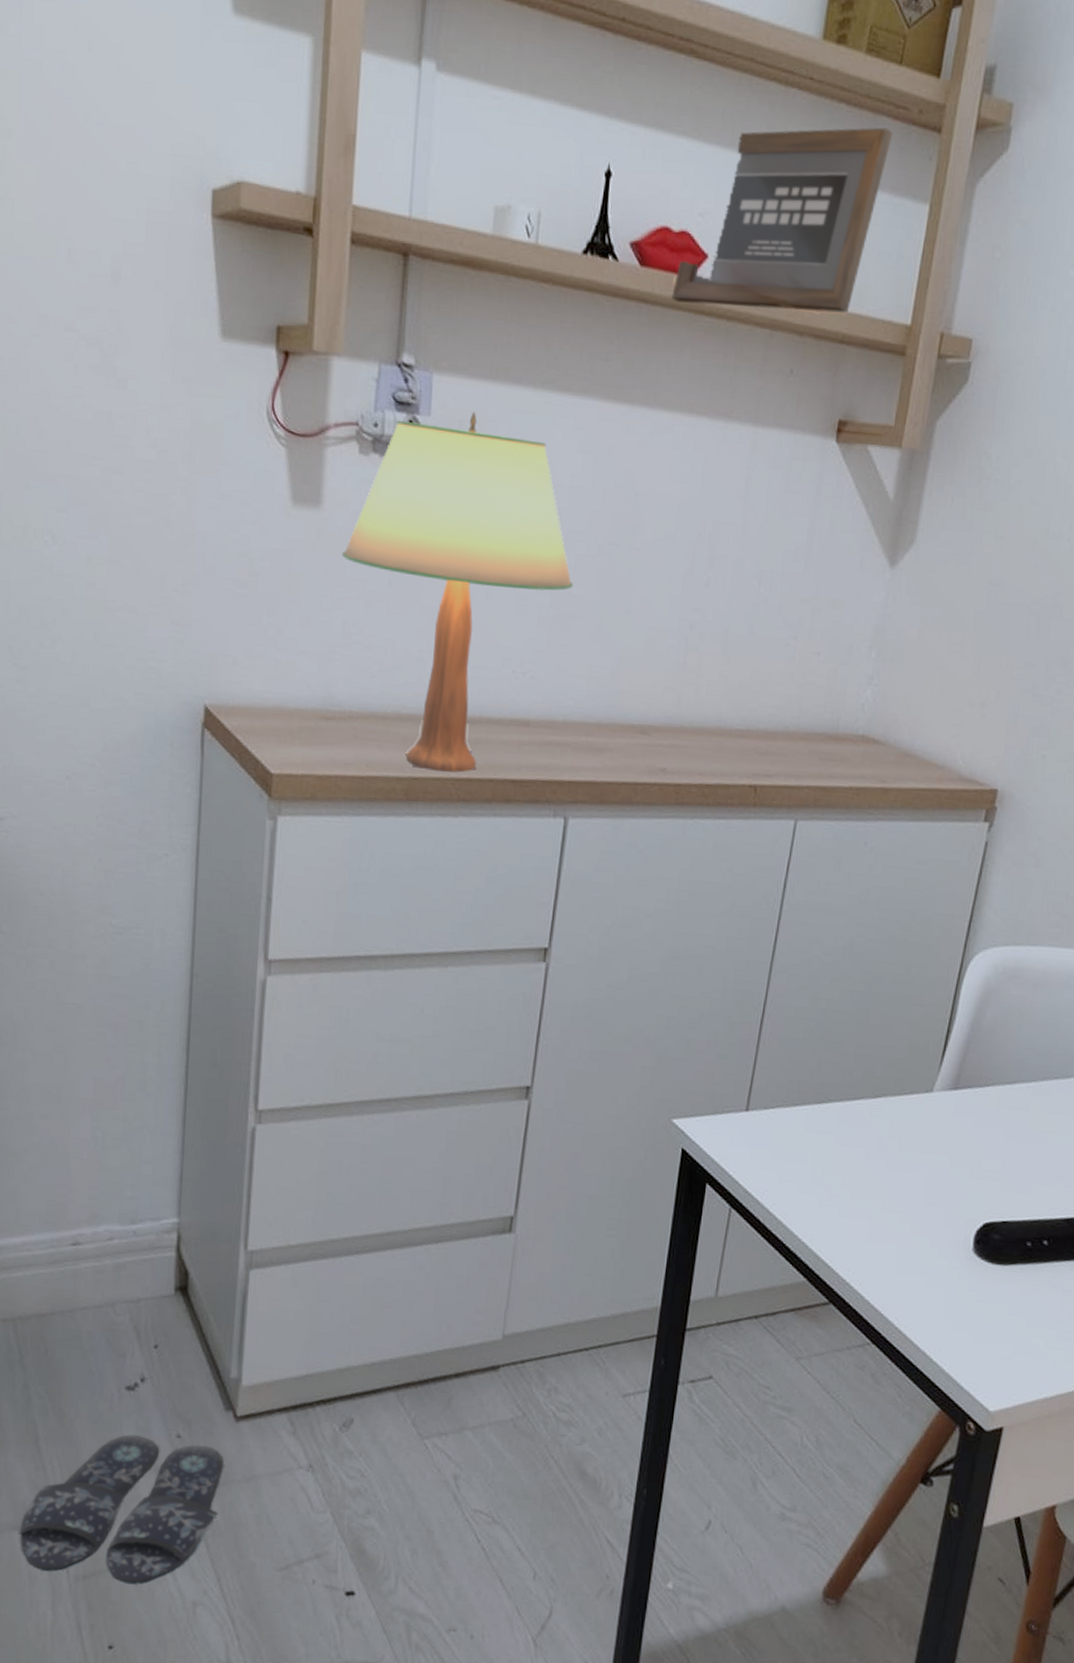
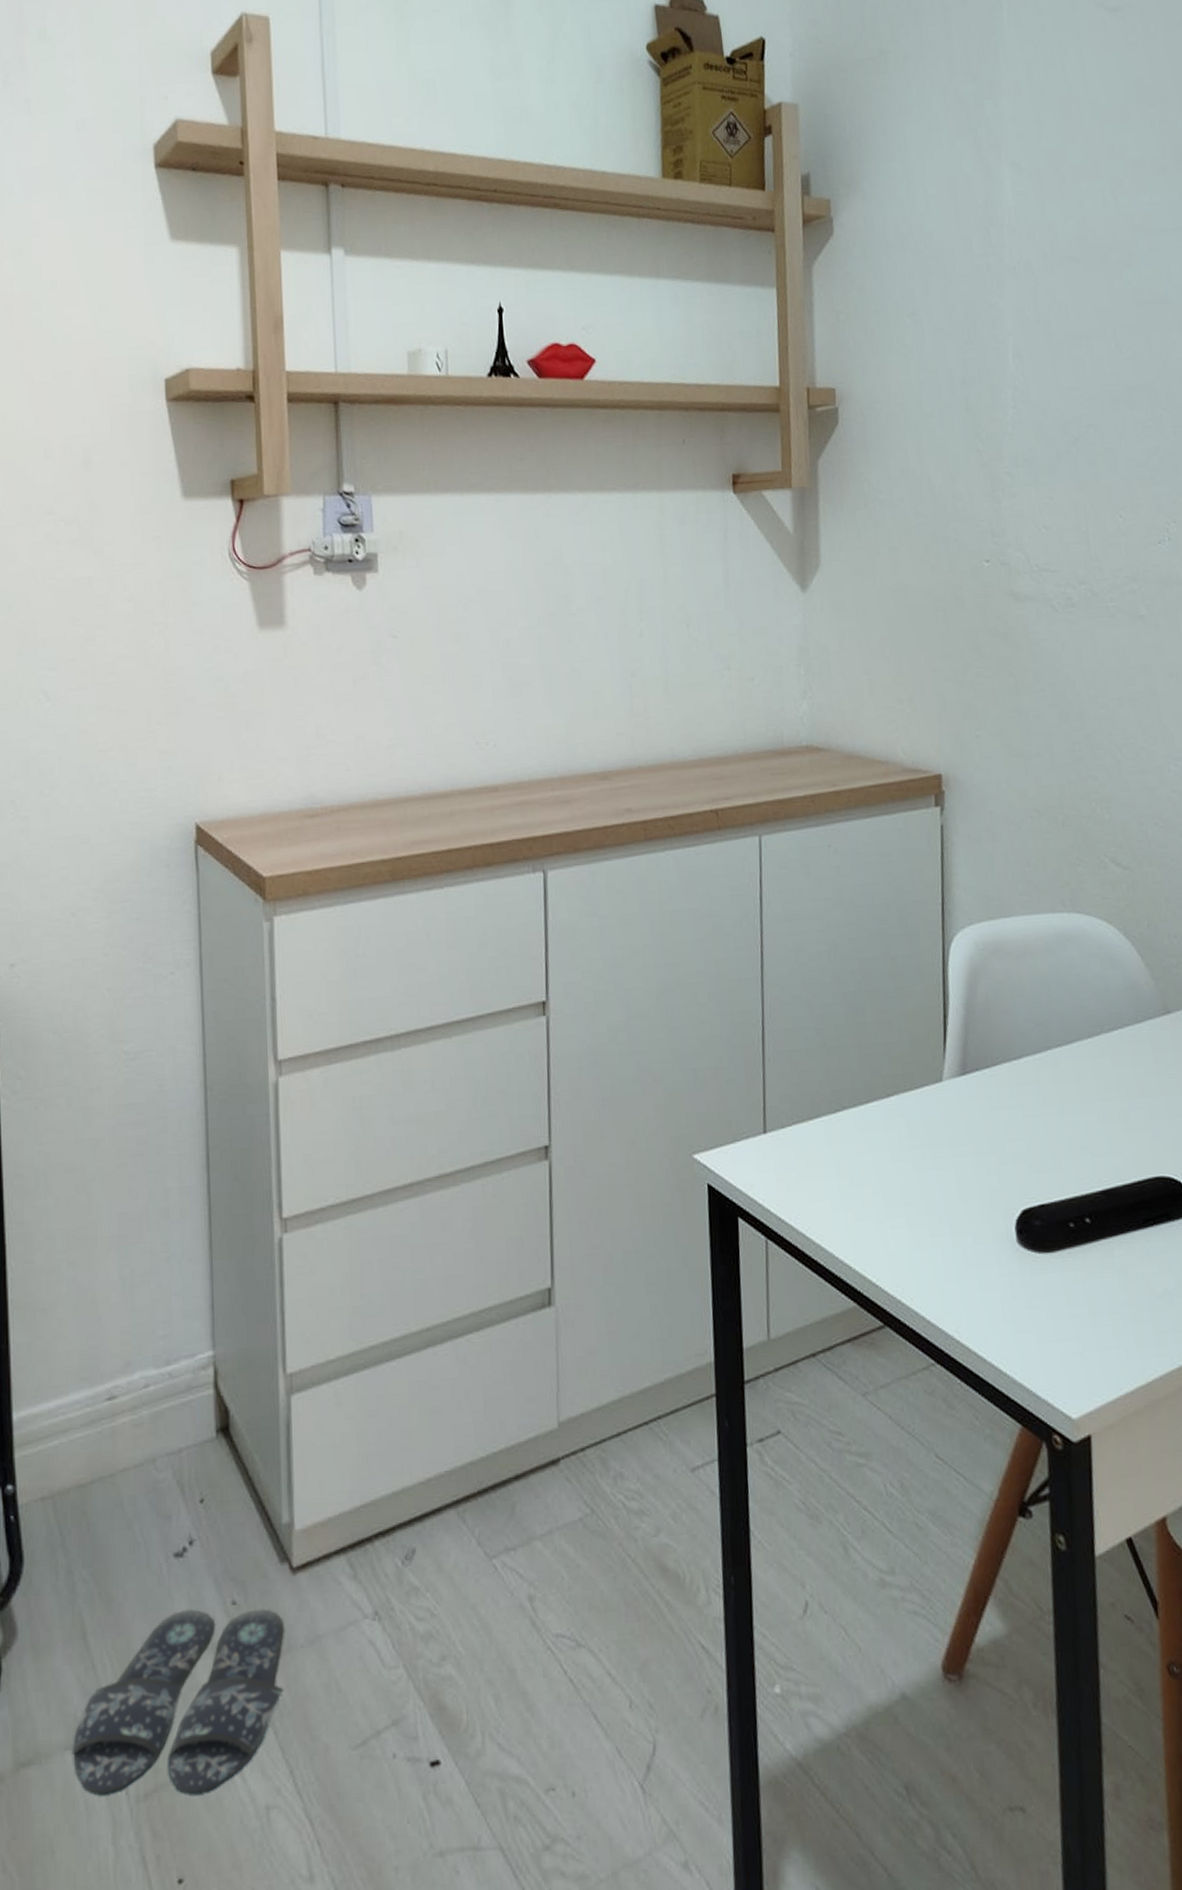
table lamp: present [341,411,573,773] -> none [308,521,520,849]
picture frame: present [671,127,893,314] -> none [569,235,735,401]

